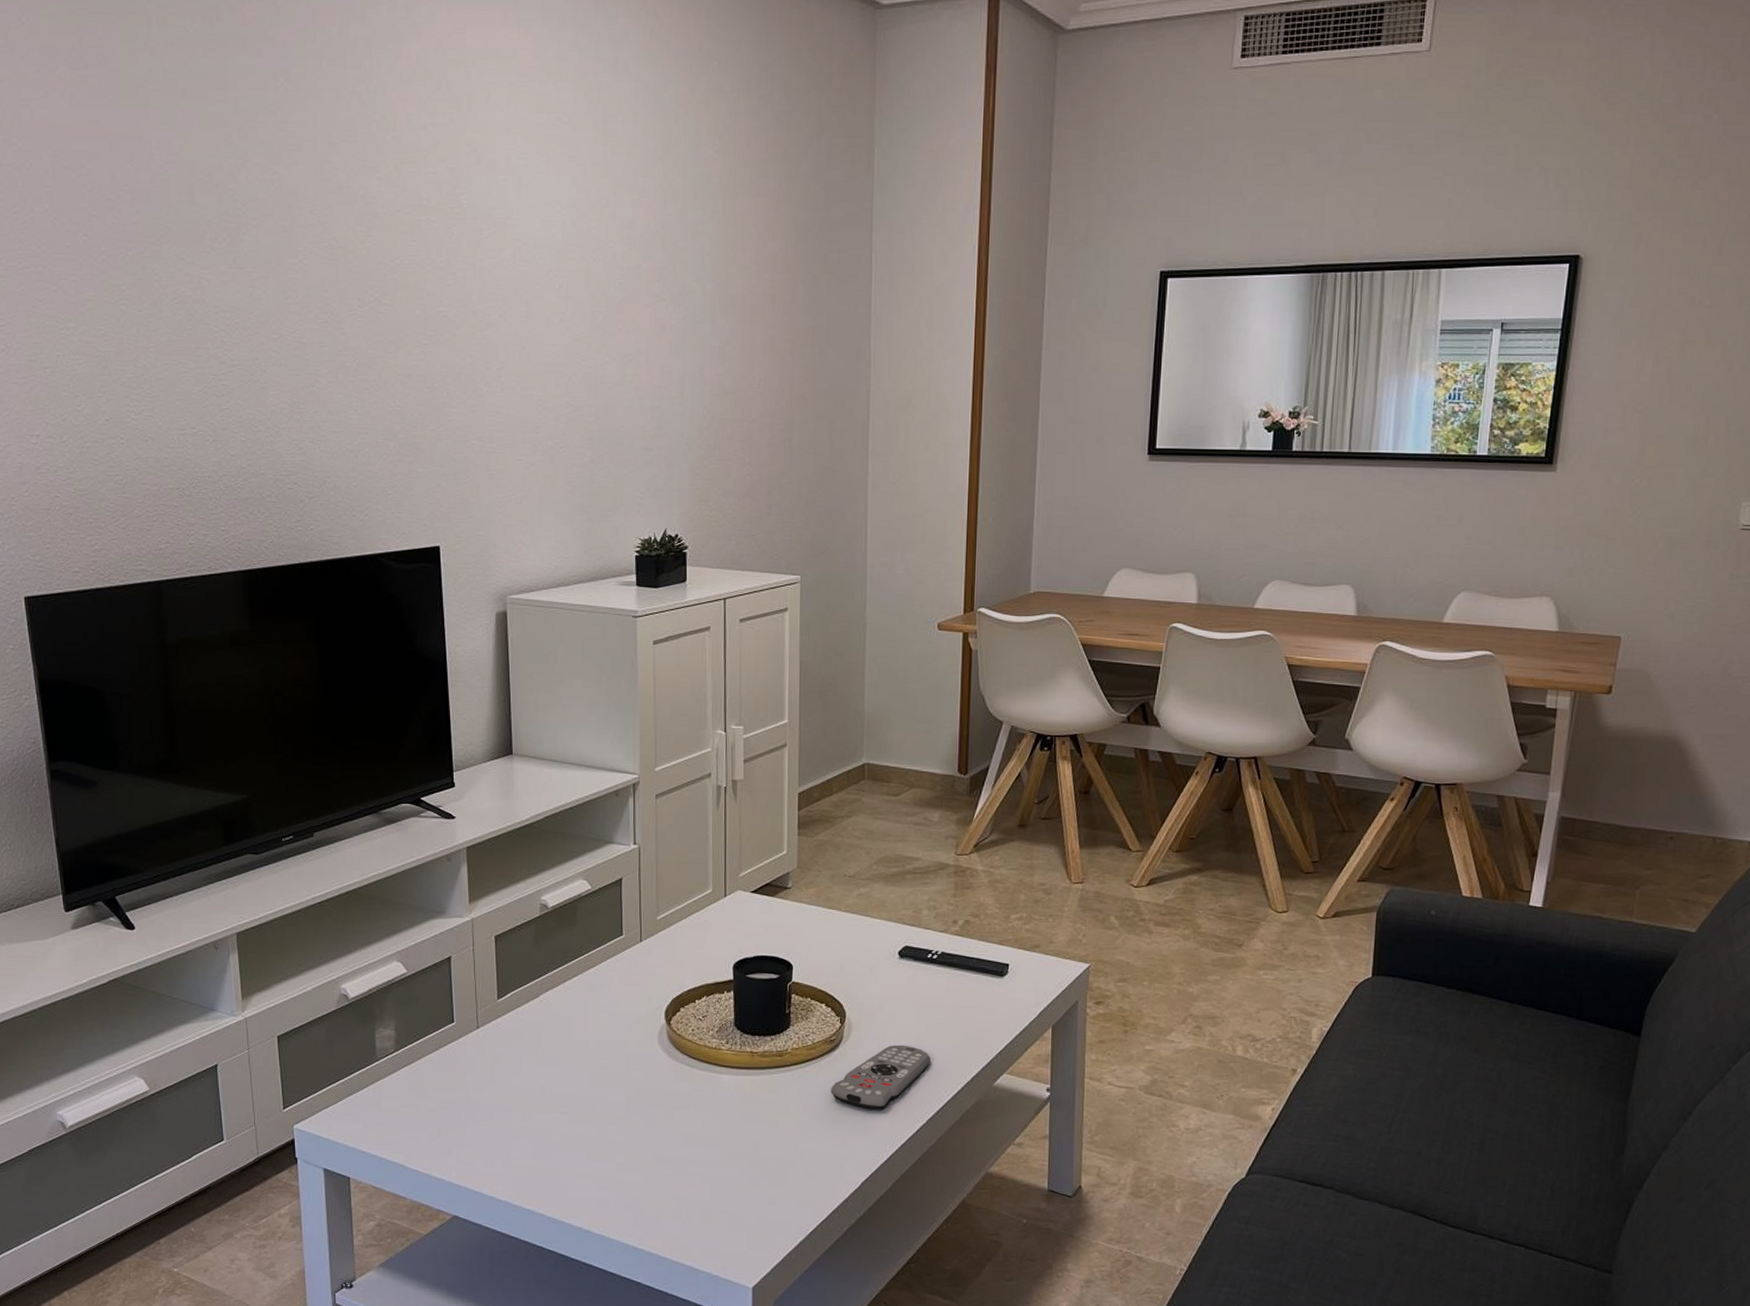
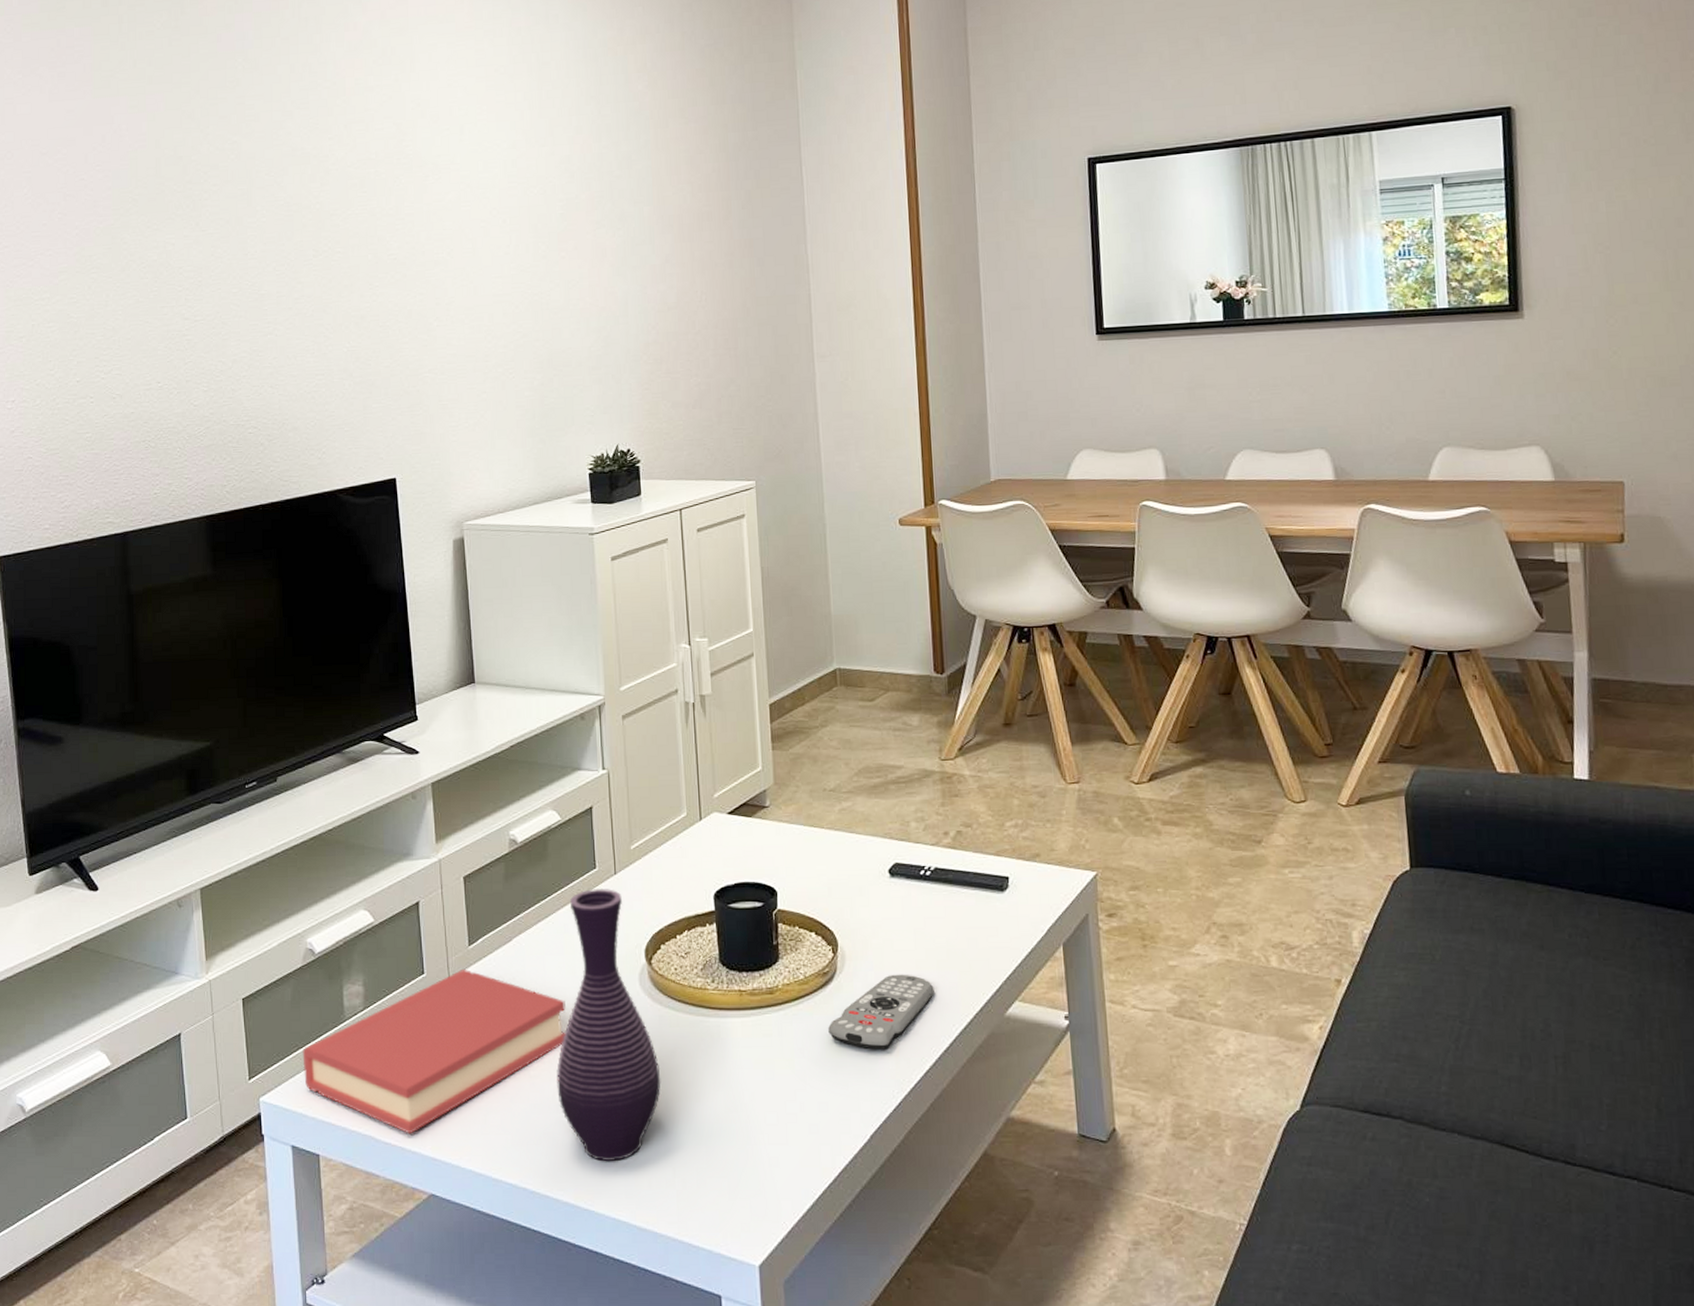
hardback book: none [335,1019,587,1164] -> present [302,968,566,1134]
vase: none [576,954,673,1195] -> present [556,889,661,1162]

